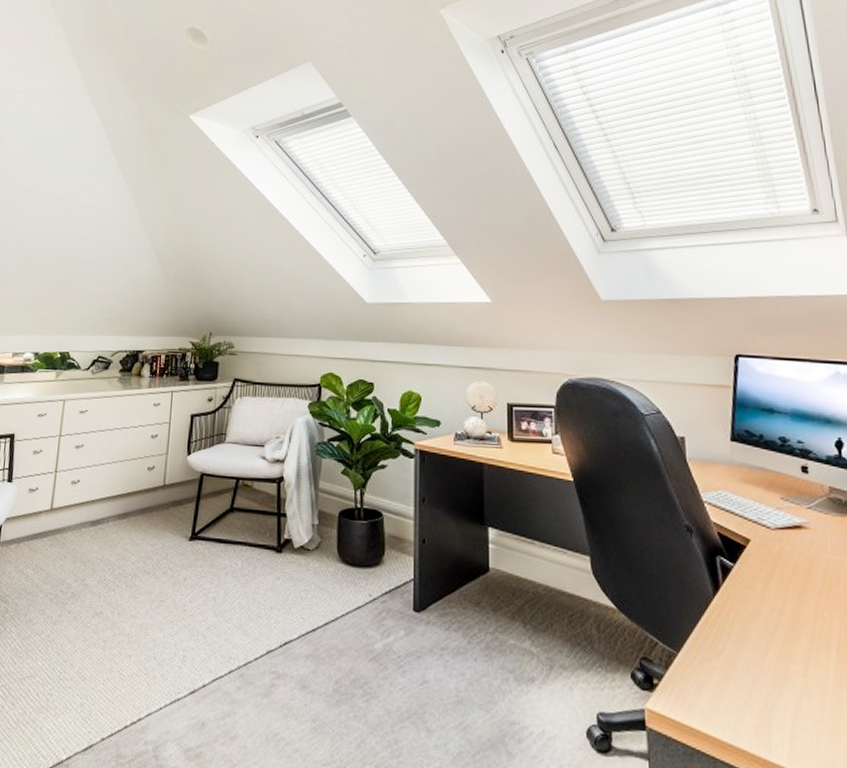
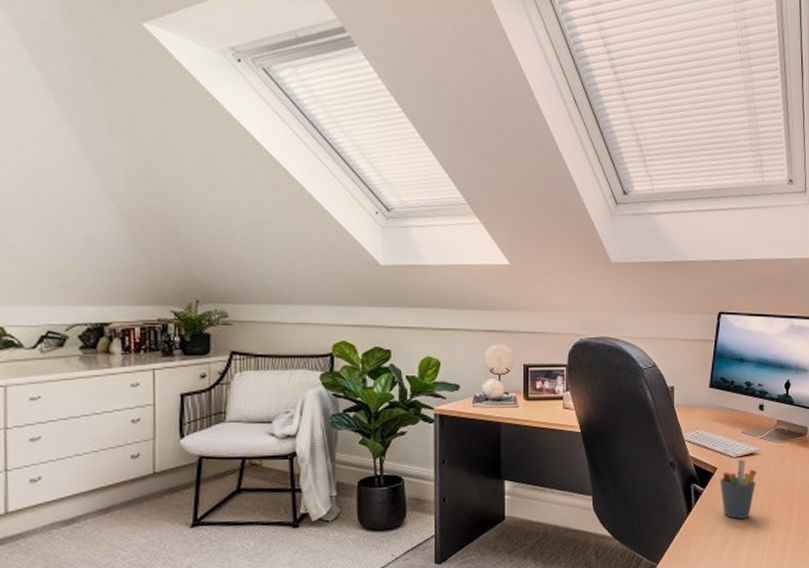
pen holder: none [755,532,808,610] -> present [720,460,757,519]

